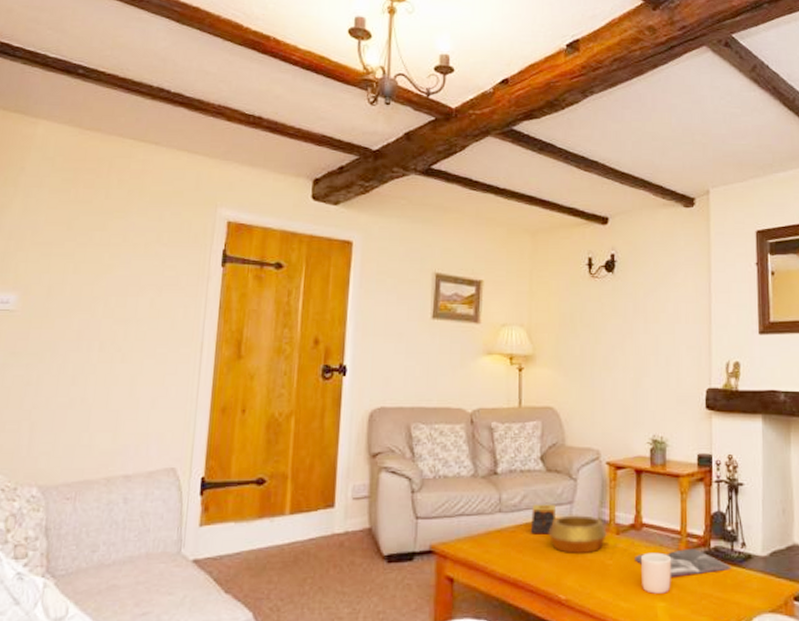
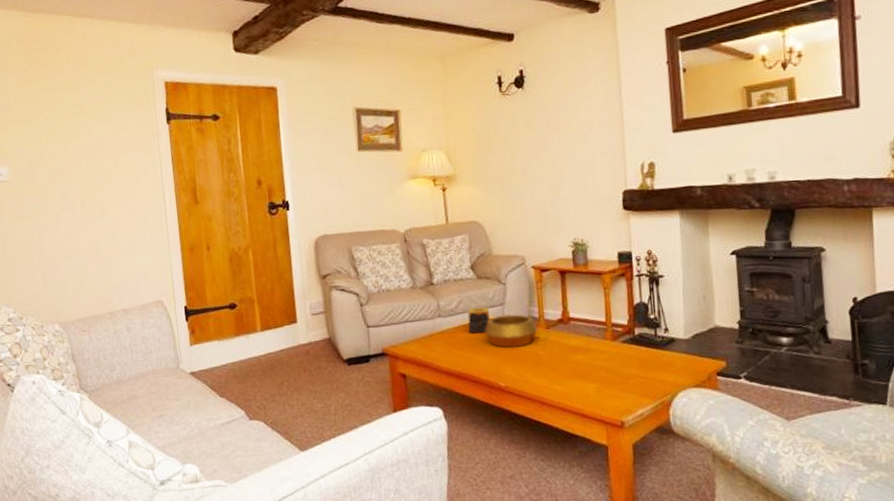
magazine: present [635,547,732,577] -> none [565,335,656,362]
mug: present [640,552,672,594] -> none [570,342,600,377]

